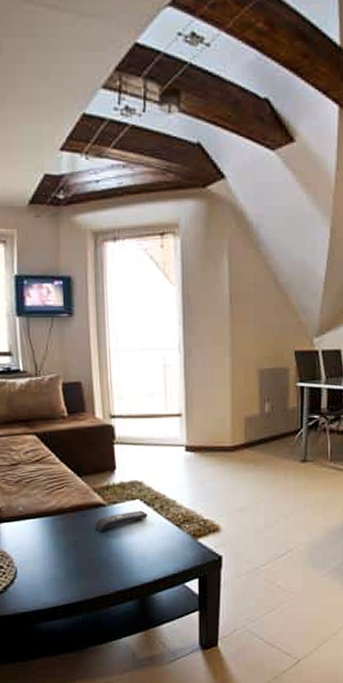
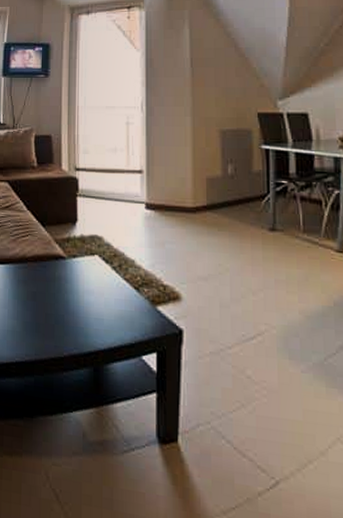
remote control: present [95,510,147,532] -> none [54,267,106,286]

